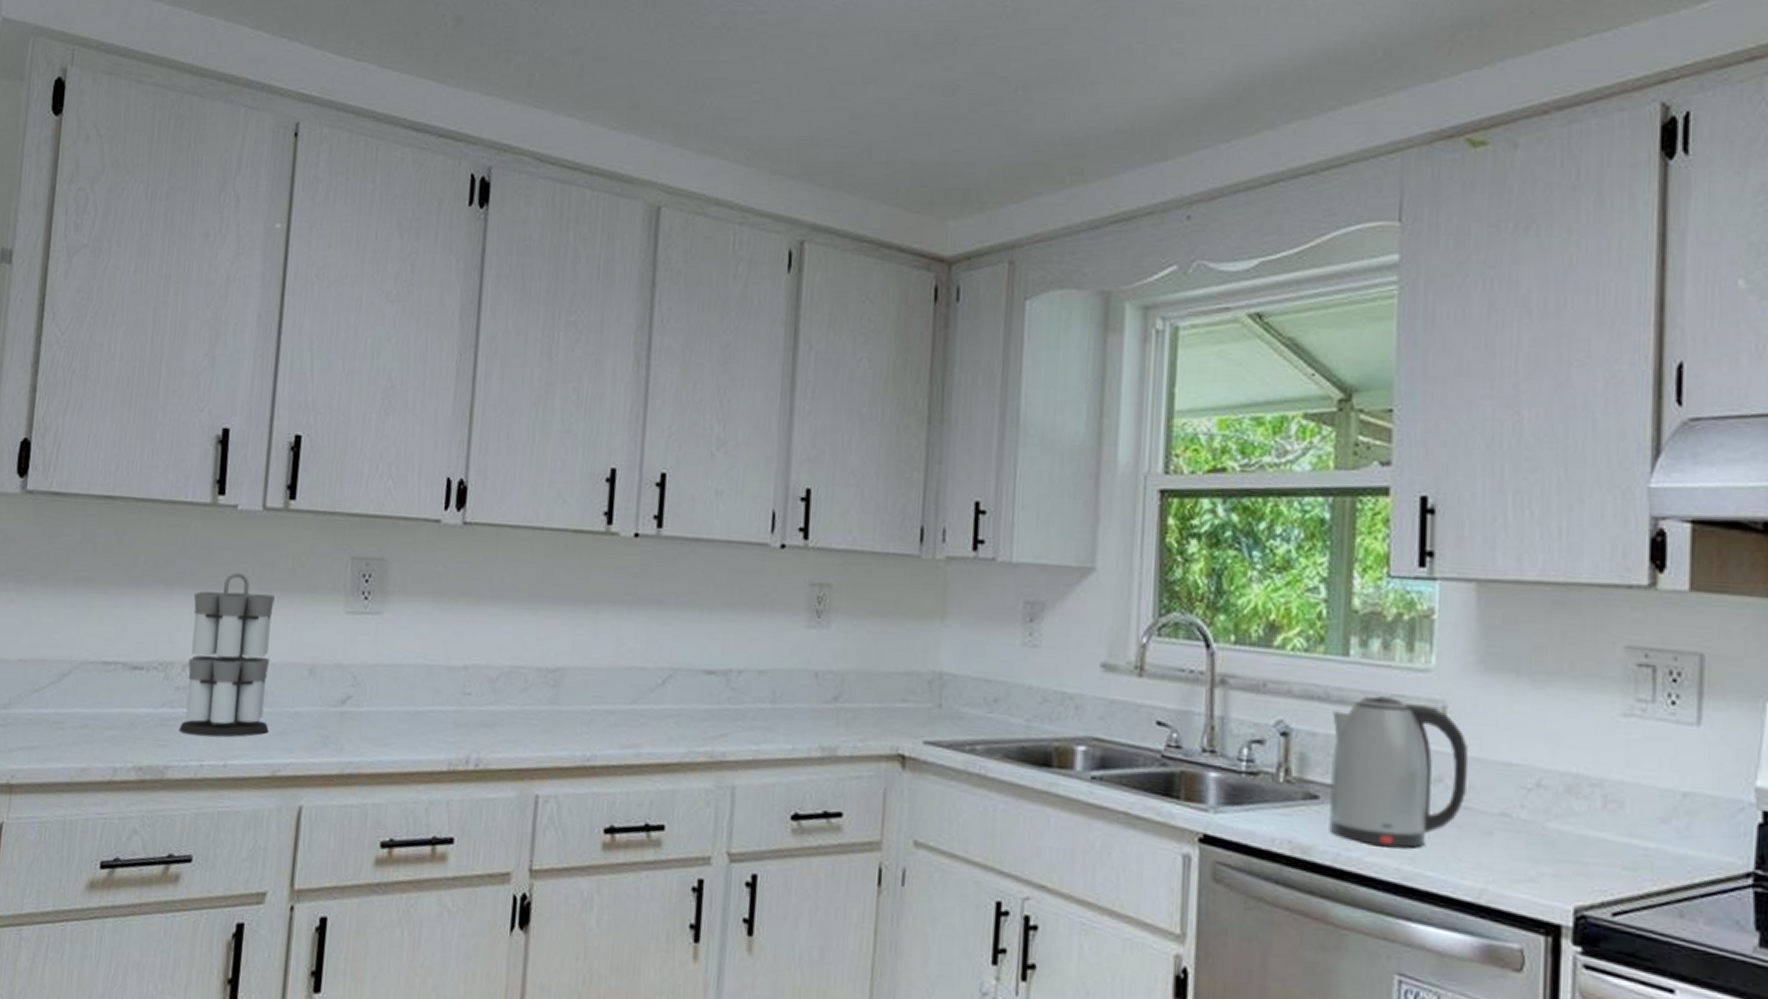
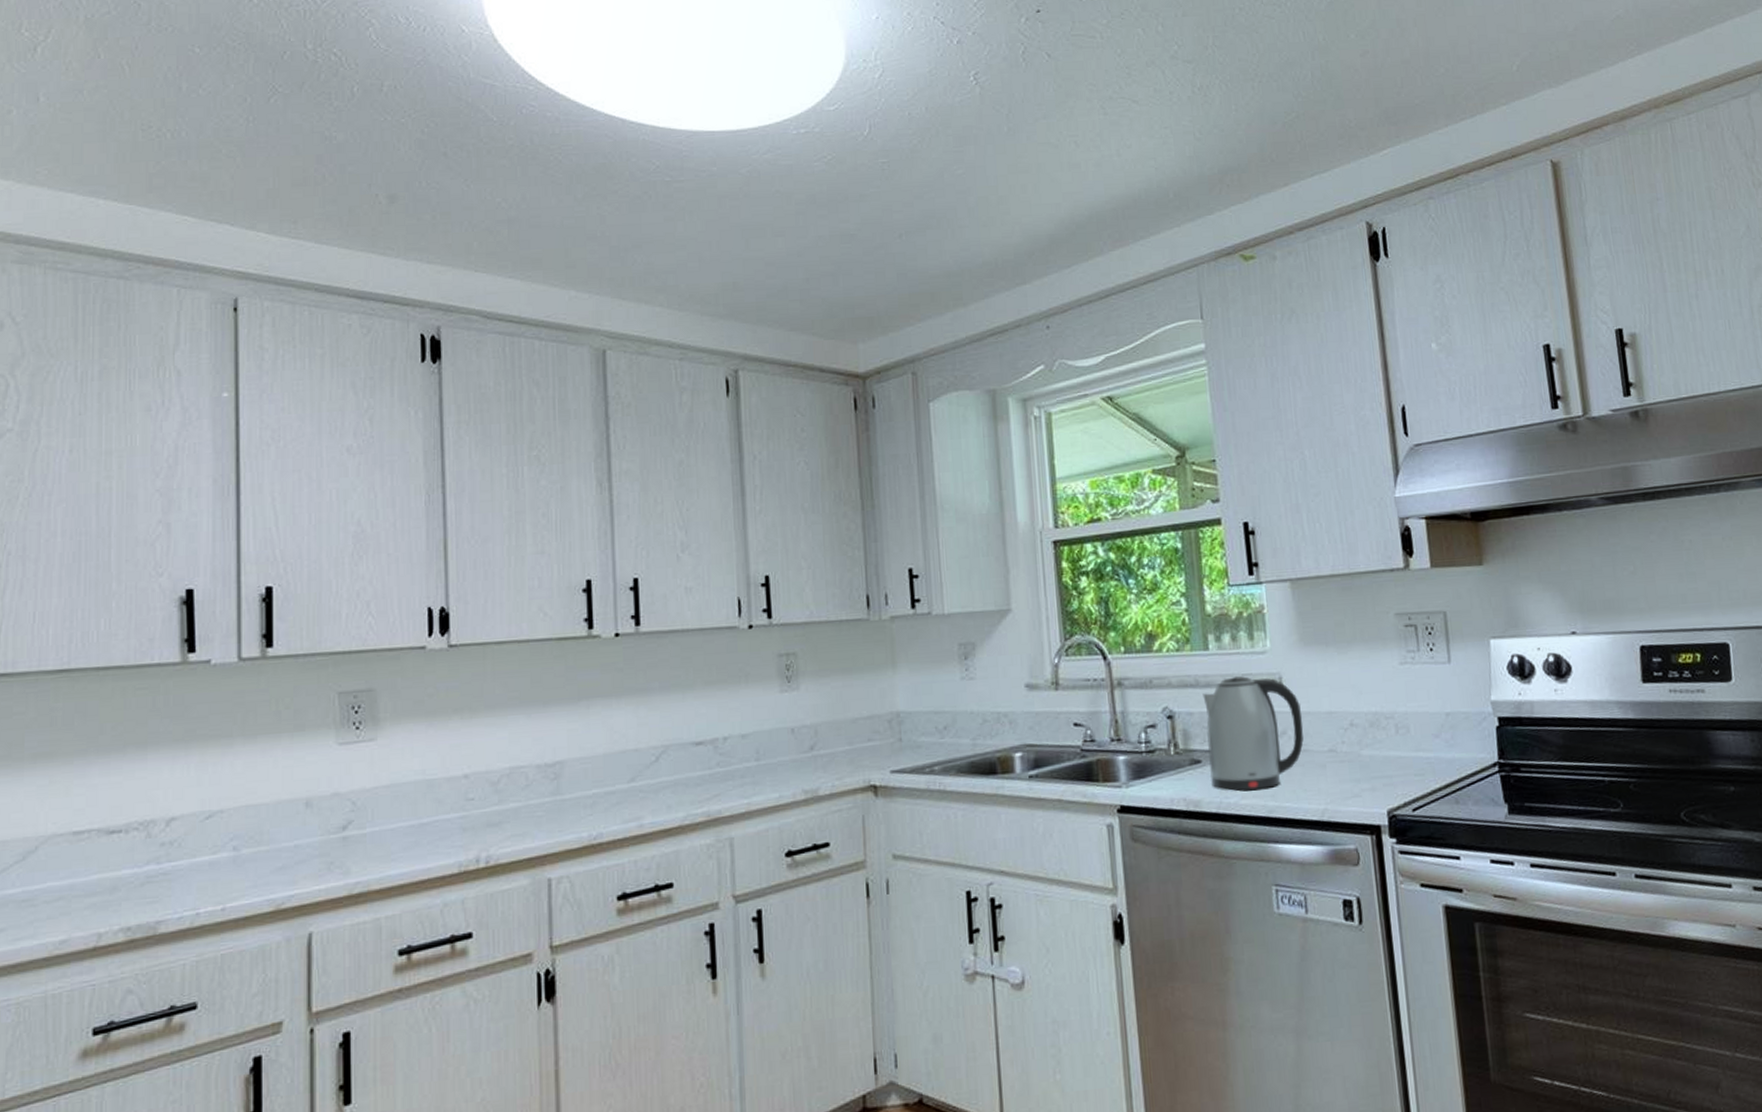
spice rack: present [178,572,275,738] -> none [168,723,268,887]

